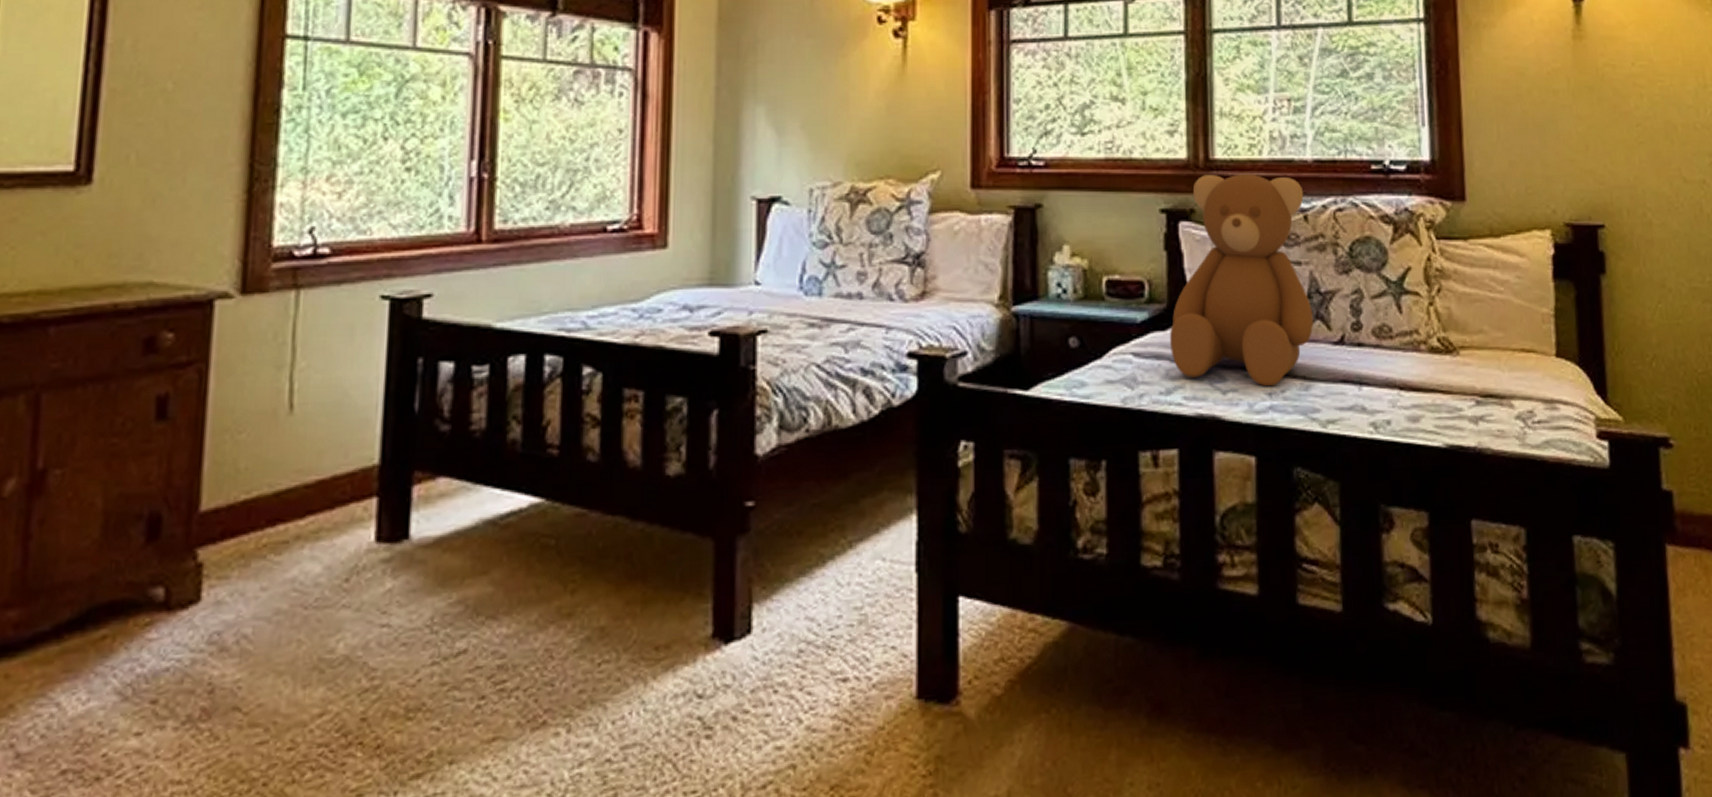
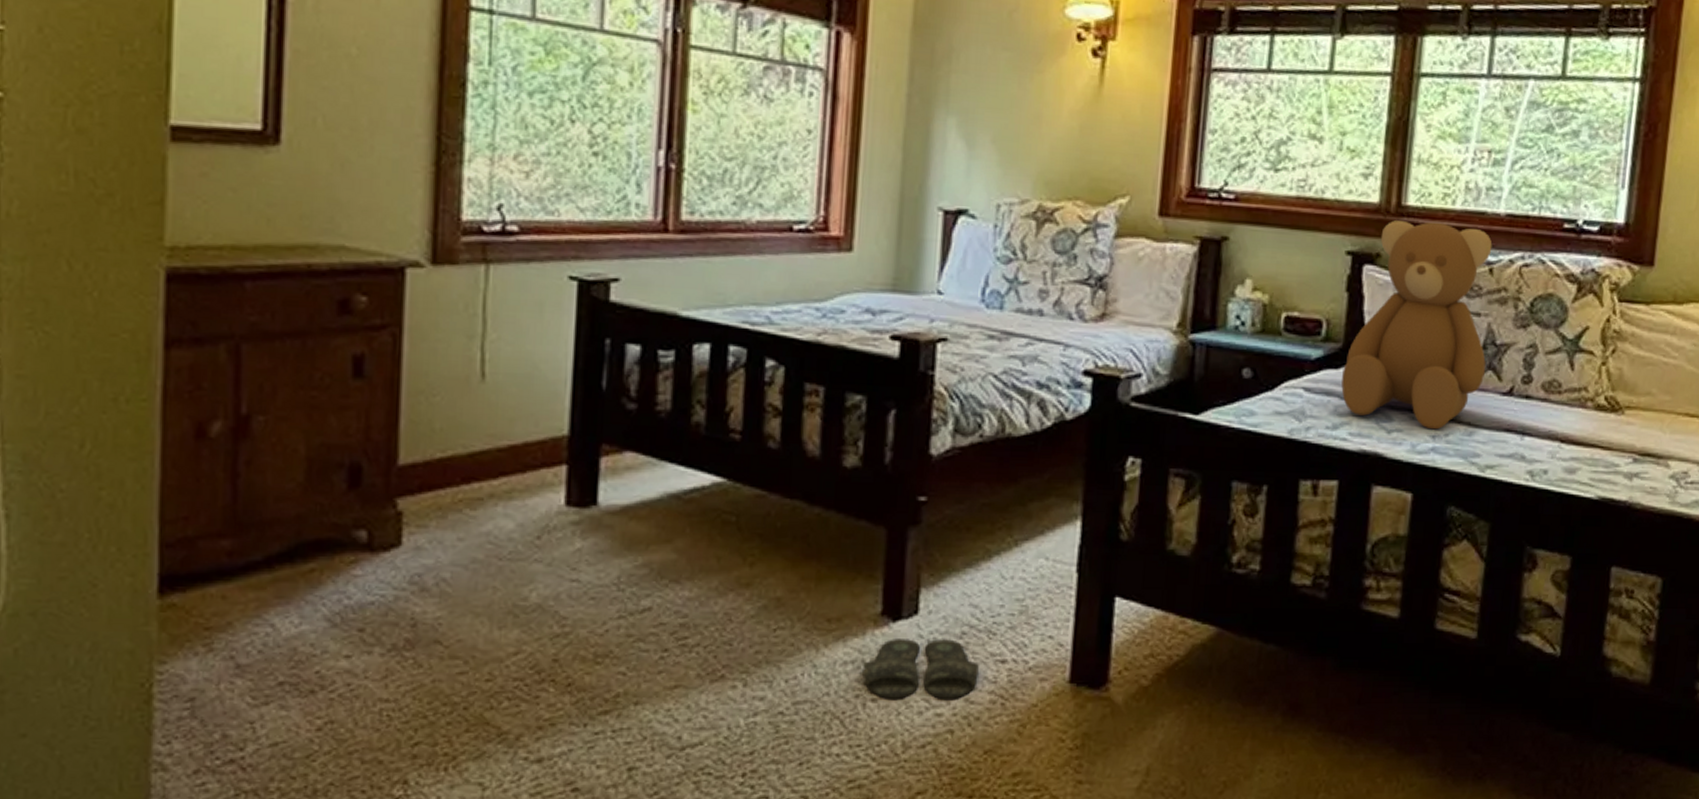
slippers: none [695,659,821,735] -> present [863,639,980,701]

